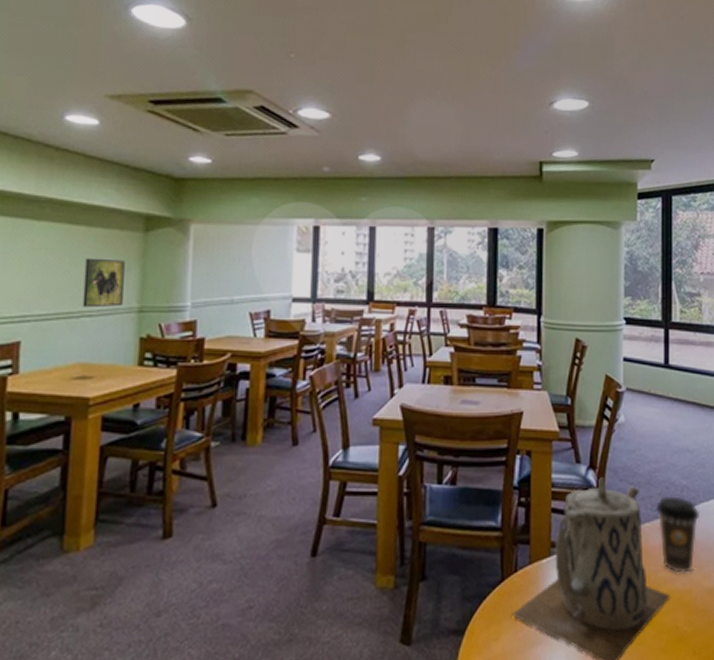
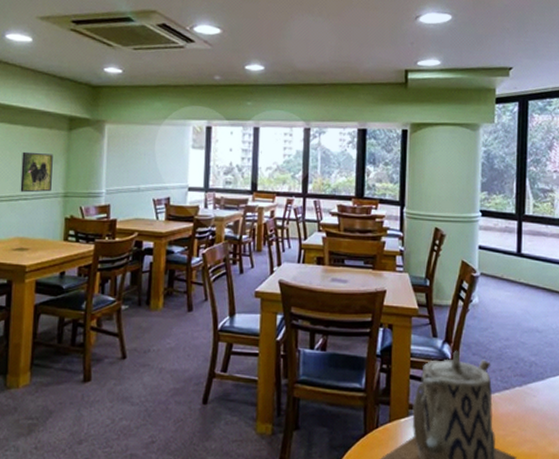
coffee cup: present [655,496,700,573] -> none [504,370,547,439]

